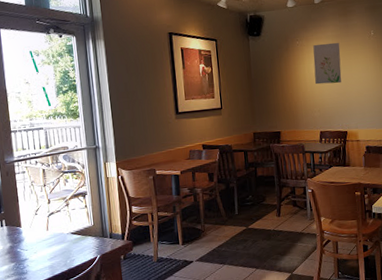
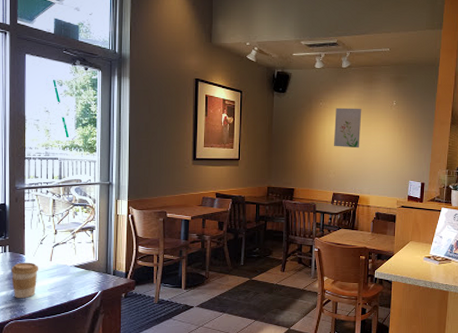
coffee cup: none [10,234,37,271] -> present [11,262,39,298]

